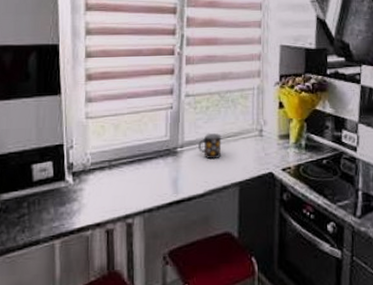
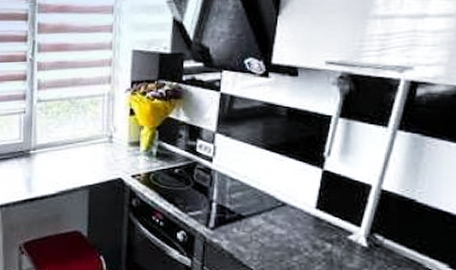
mug: present [198,132,222,160] -> none [50,137,72,163]

